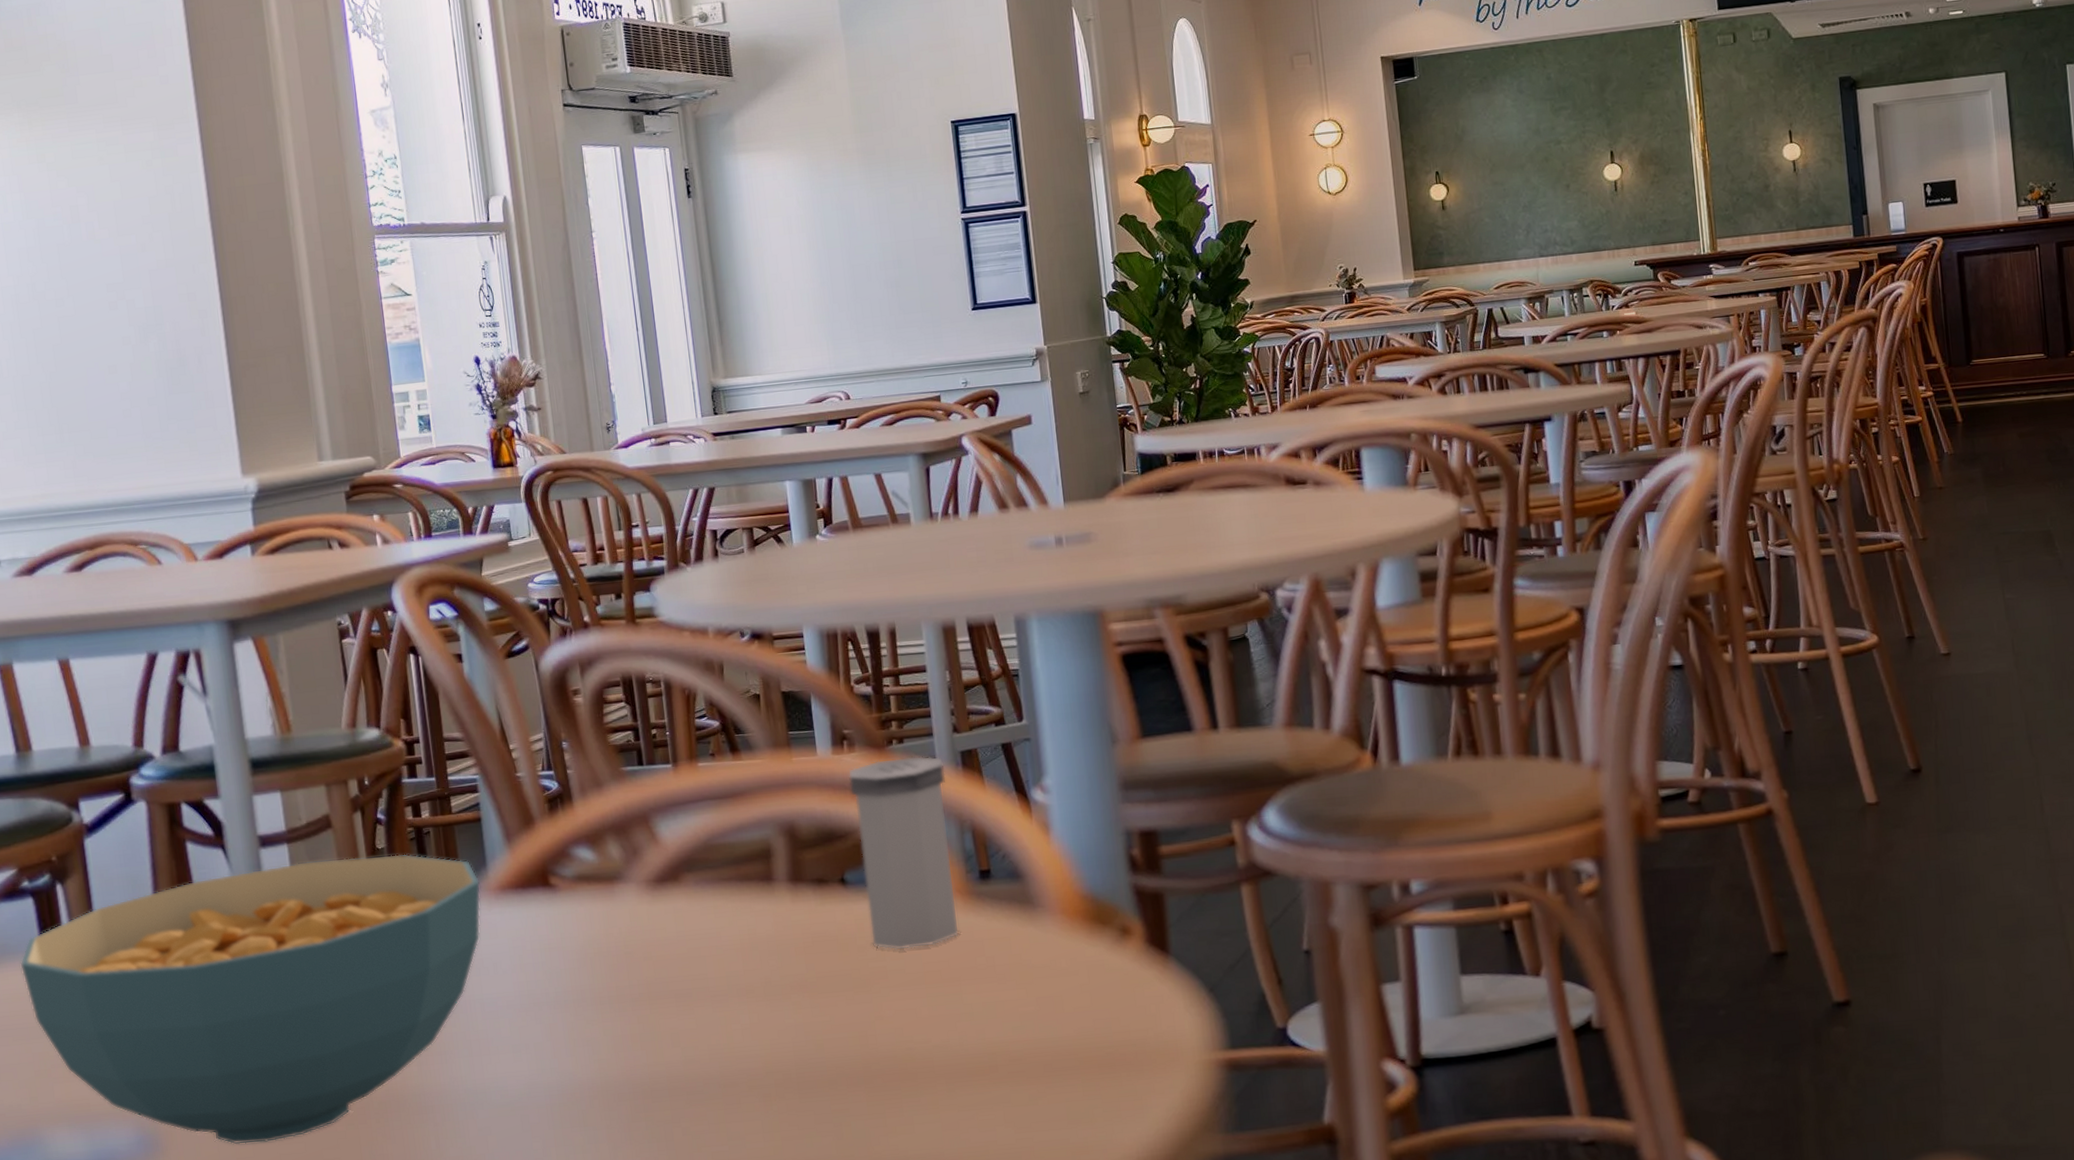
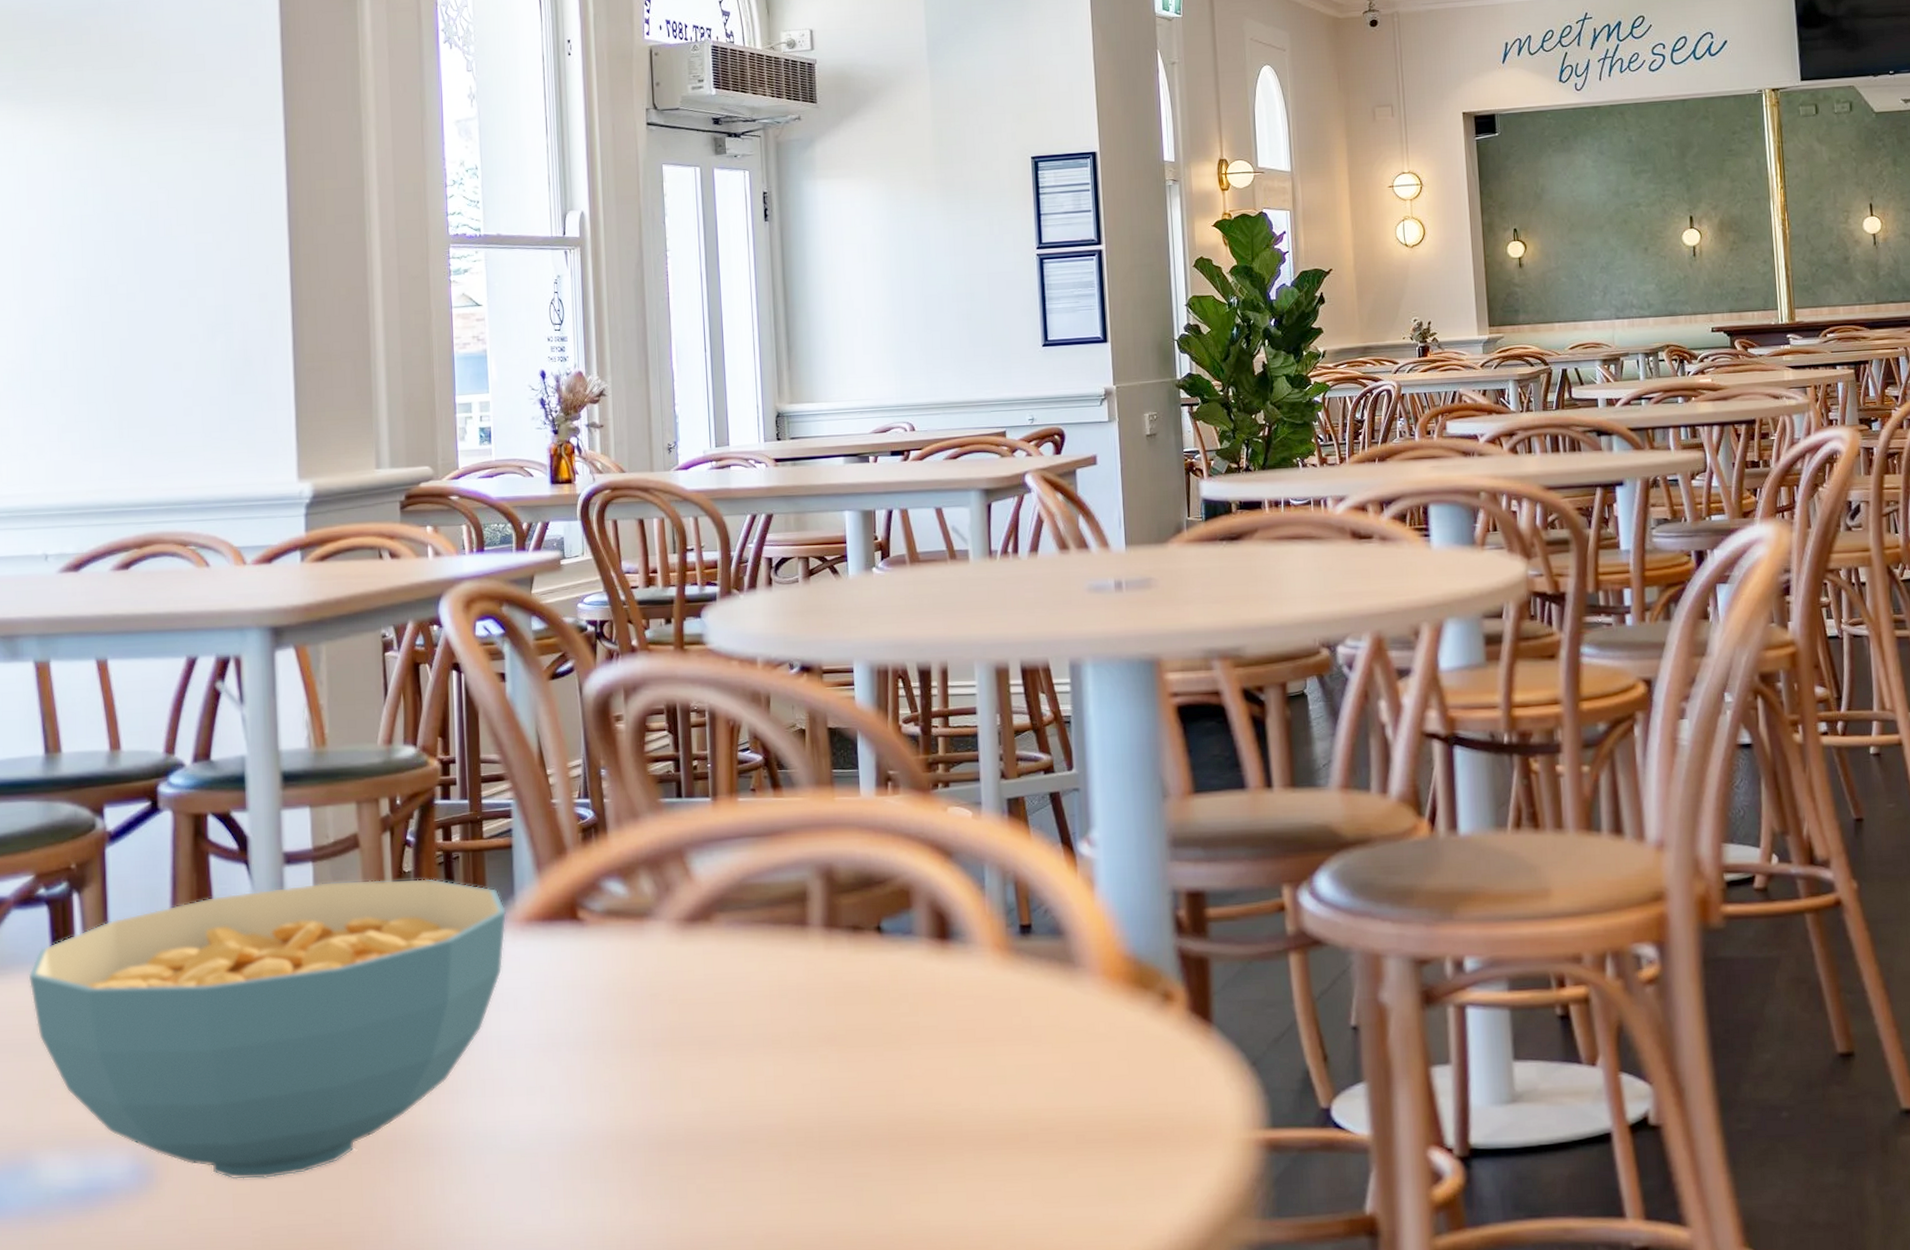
salt shaker: present [848,756,958,950] -> none [890,801,994,1005]

